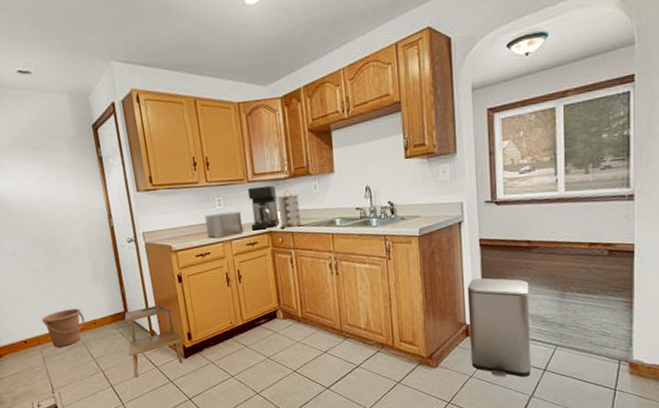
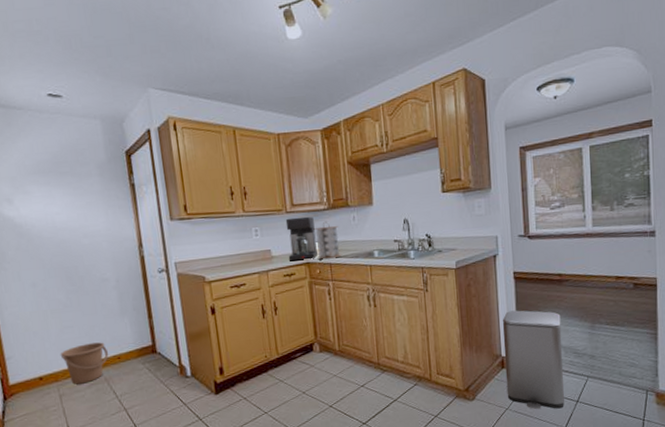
step stool: present [124,303,183,378] -> none [152,336,214,416]
toaster: present [204,211,244,239] -> none [240,241,281,270]

